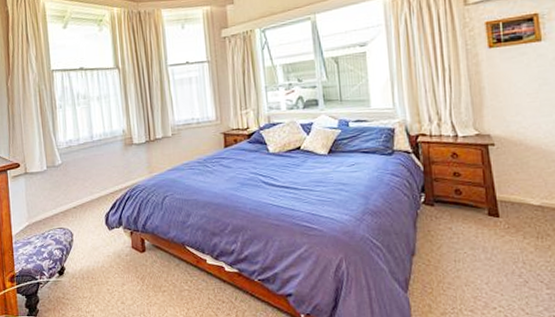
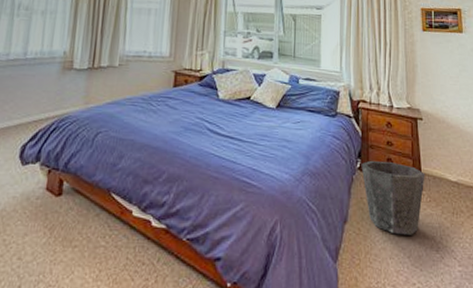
waste bin: none [425,193,502,263] -> present [361,160,425,235]

